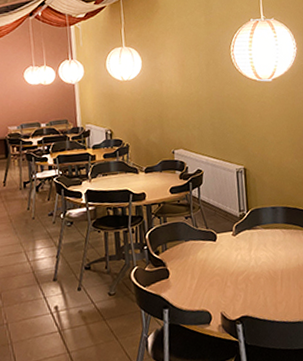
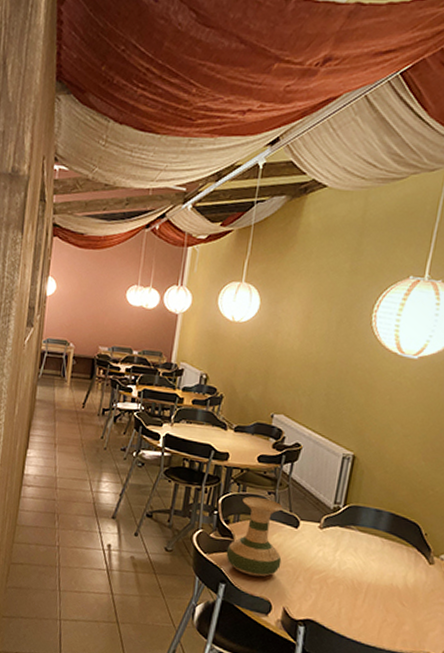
vase: none [162,223,210,295] -> present [226,496,283,577]

